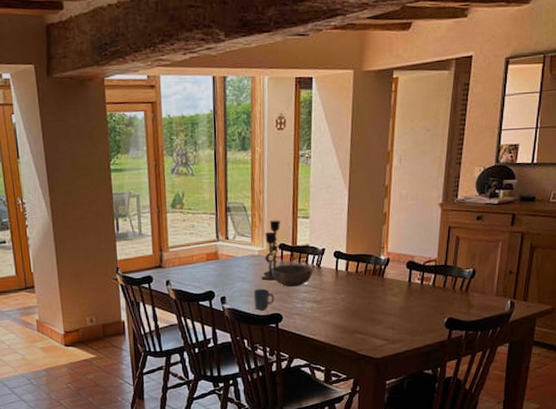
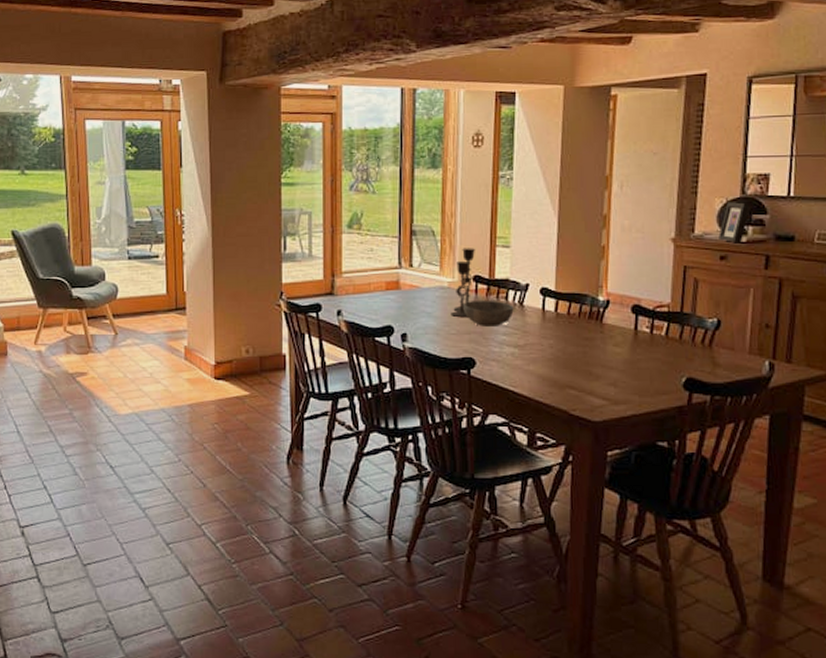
mug: present [253,288,275,310] -> none [441,326,467,352]
picture frame: none [476,170,503,205] -> present [718,202,751,244]

